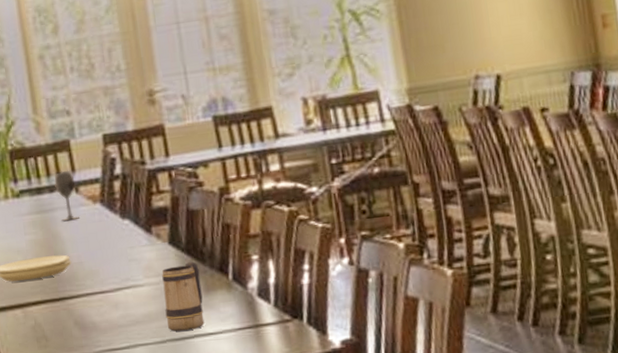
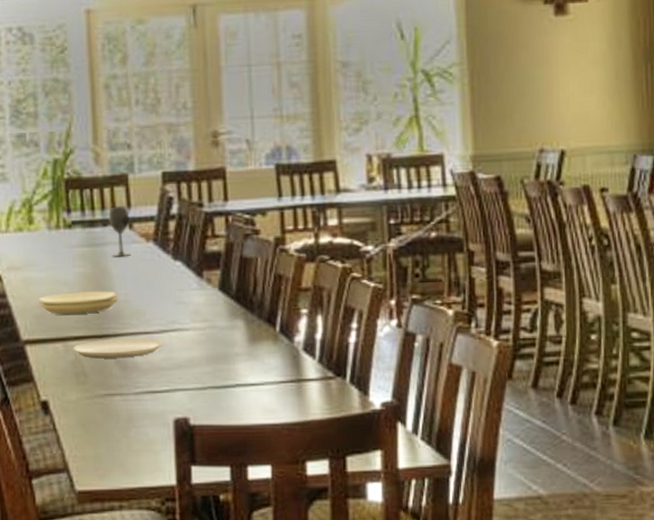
plate: none [31,297,120,322] -> present [72,338,163,359]
beer mug: present [161,261,205,332] -> none [209,309,248,379]

